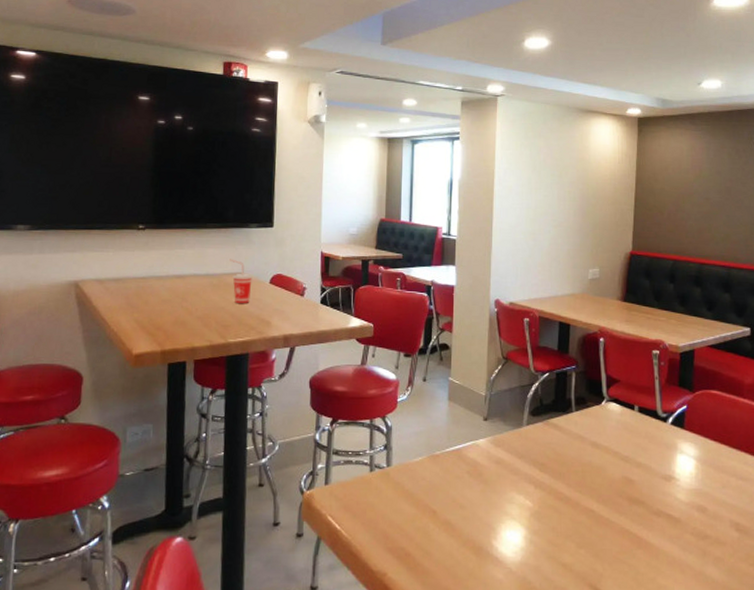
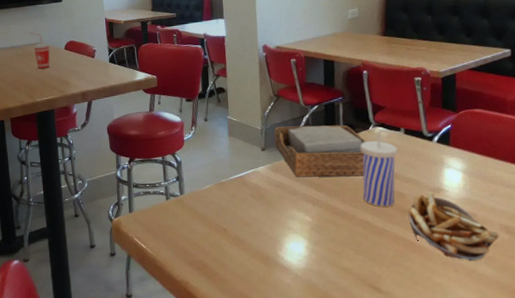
napkin holder: none [498,394,598,457] -> present [274,125,367,178]
beverage cup: none [589,404,637,494] -> present [360,128,403,207]
french fries: none [636,480,729,561] -> present [408,192,499,261]

